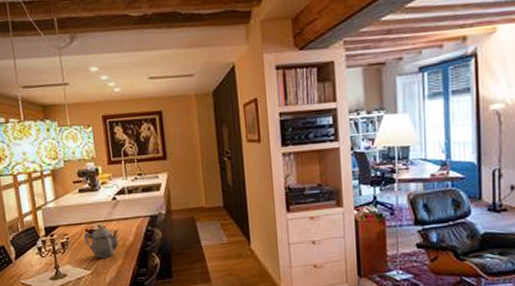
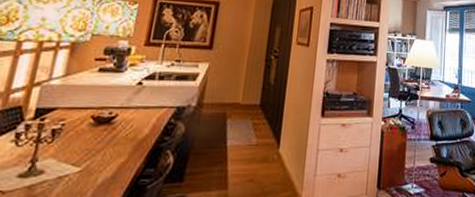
teapot: present [84,224,119,258] -> none [85,111,135,152]

